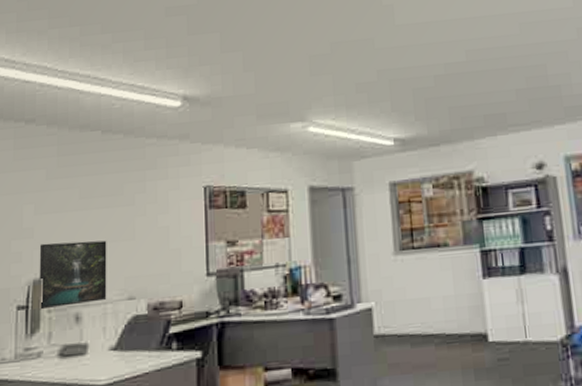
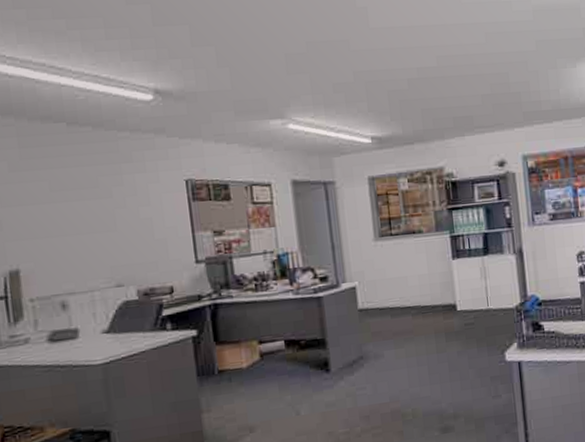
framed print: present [38,240,107,310] -> none [11,232,94,300]

